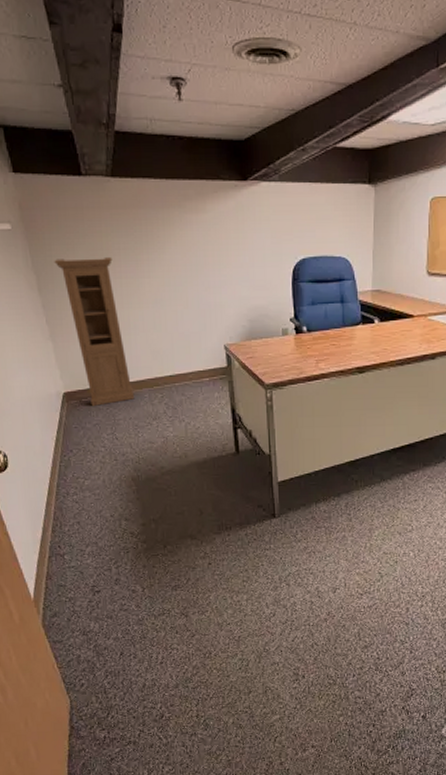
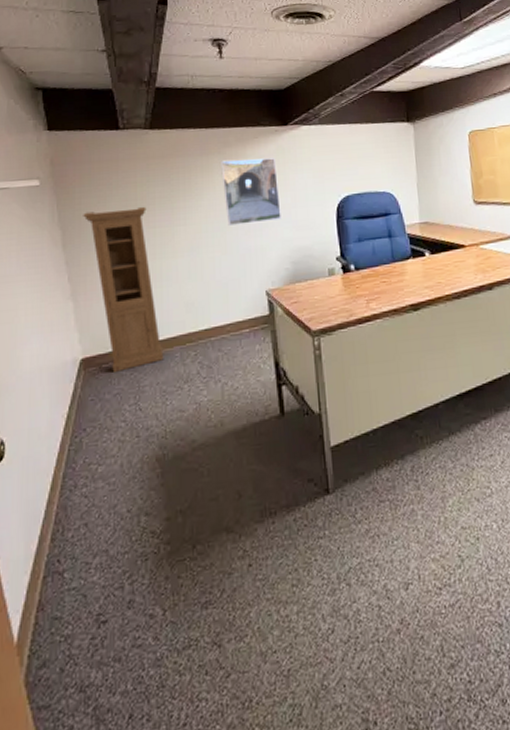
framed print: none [181,214,240,281] -> present [221,158,281,226]

